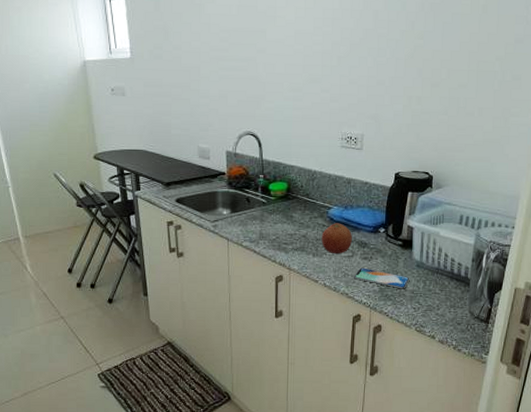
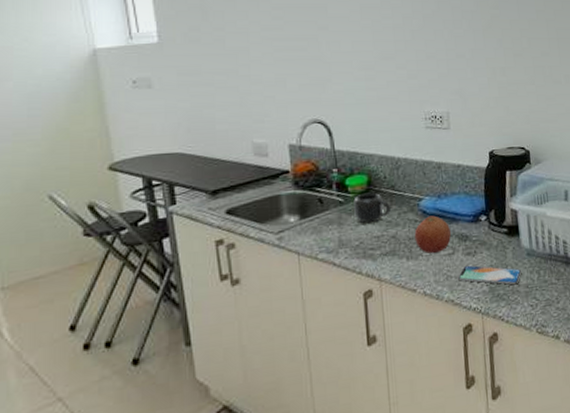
mug: none [274,197,304,223] -> present [353,193,391,224]

